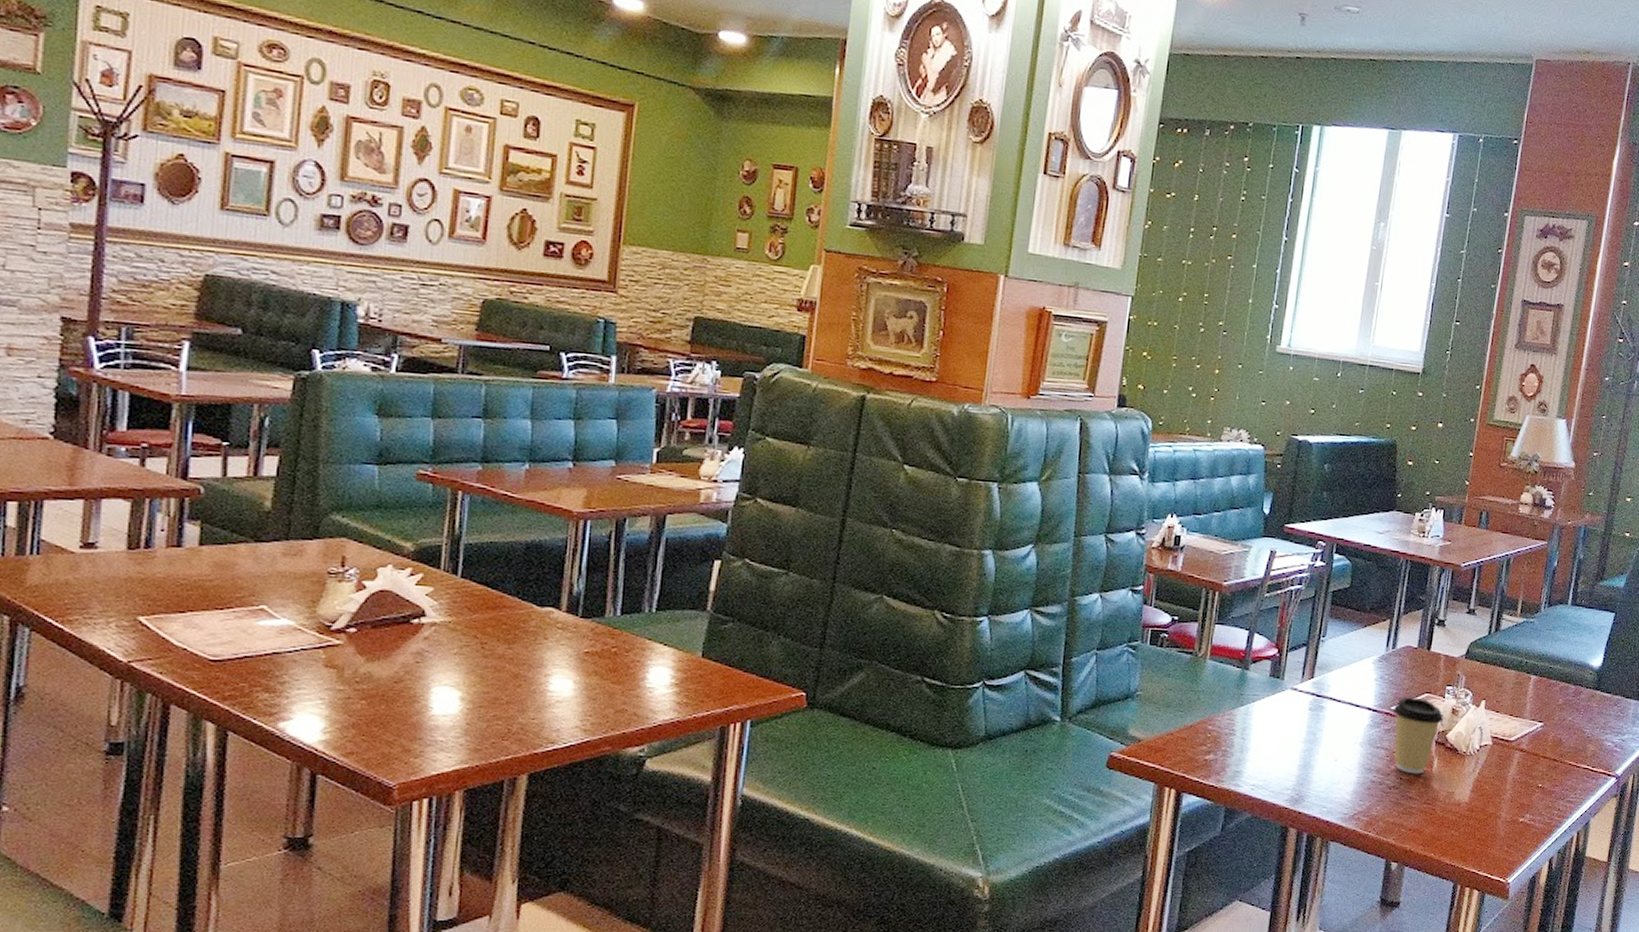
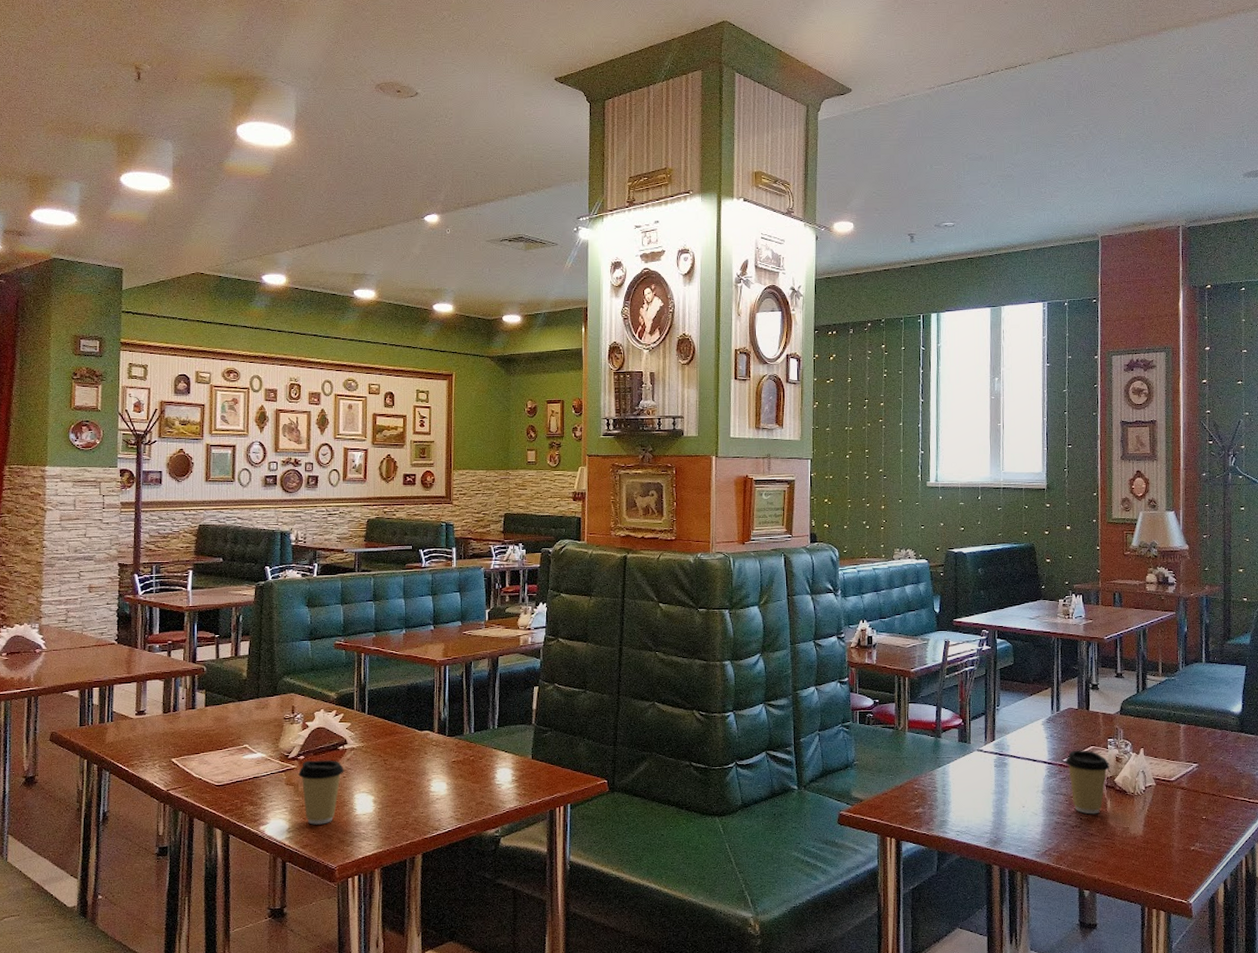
coffee cup: none [345,635,418,726] -> present [298,760,344,825]

